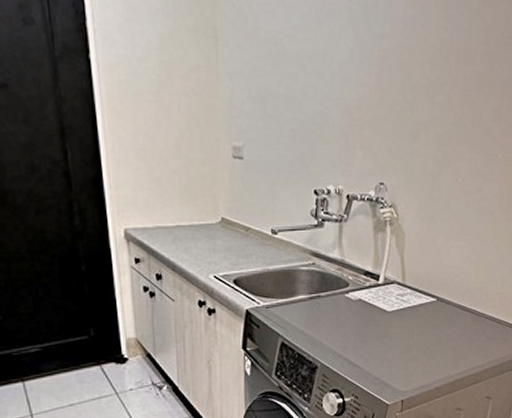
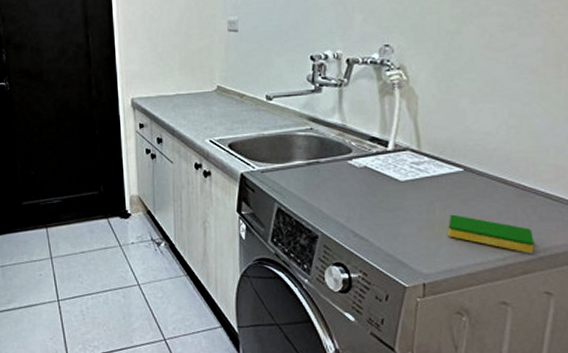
dish sponge: none [422,338,482,367] -> present [448,214,534,253]

